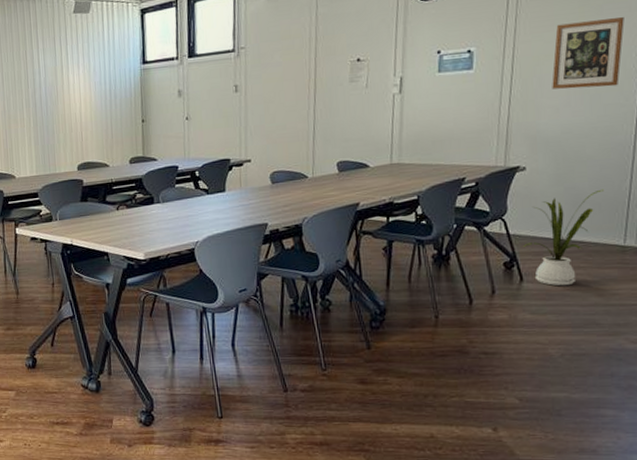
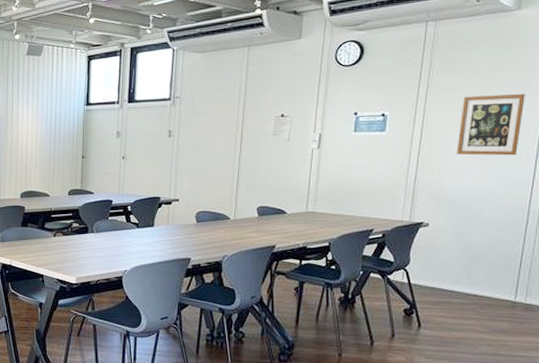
house plant: present [524,189,604,286] -> none [423,248,499,335]

